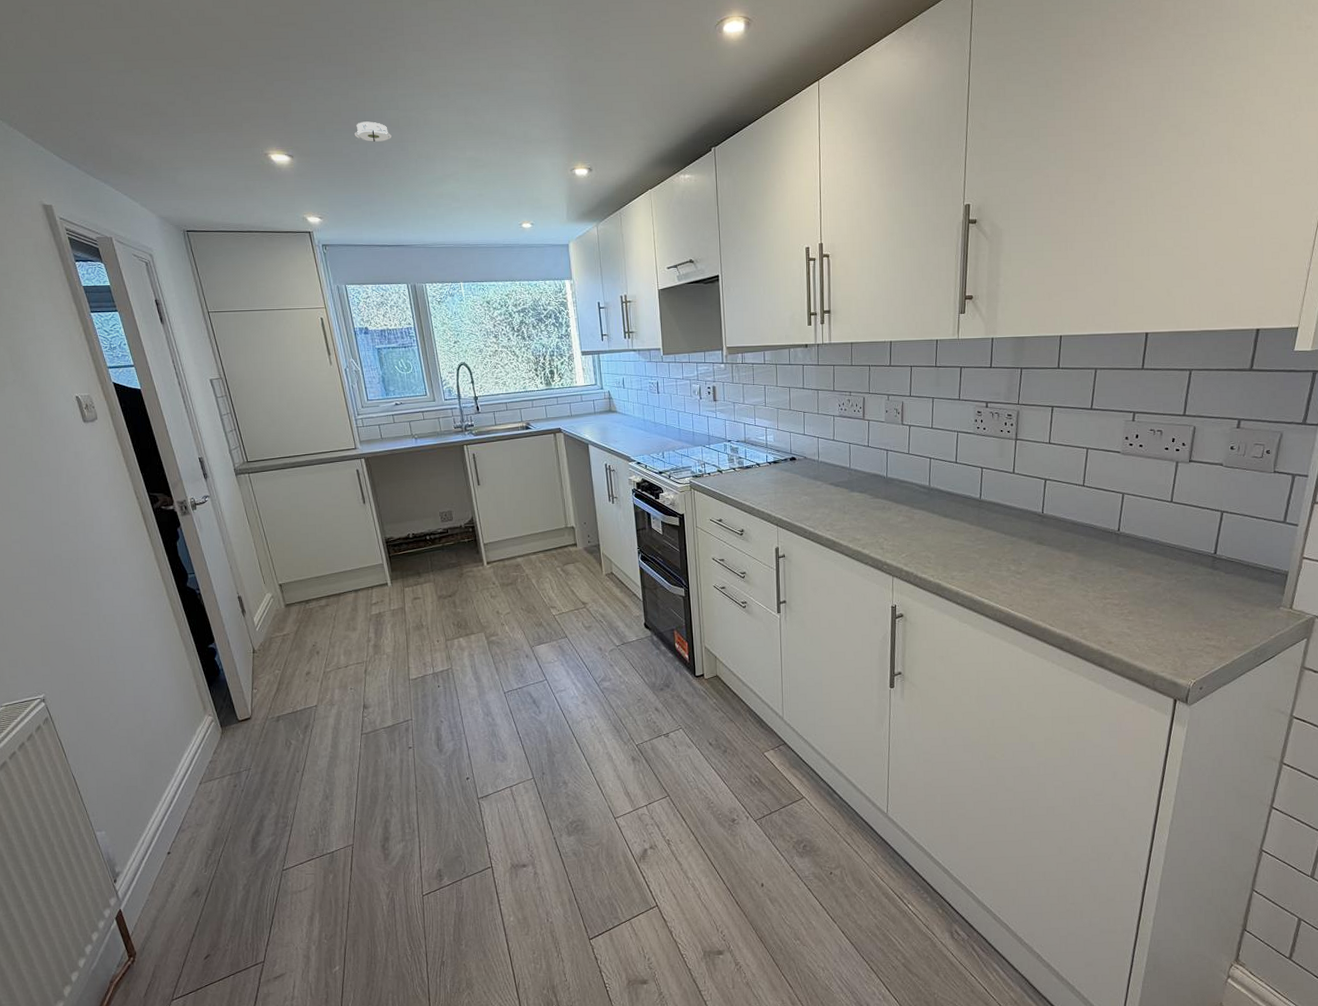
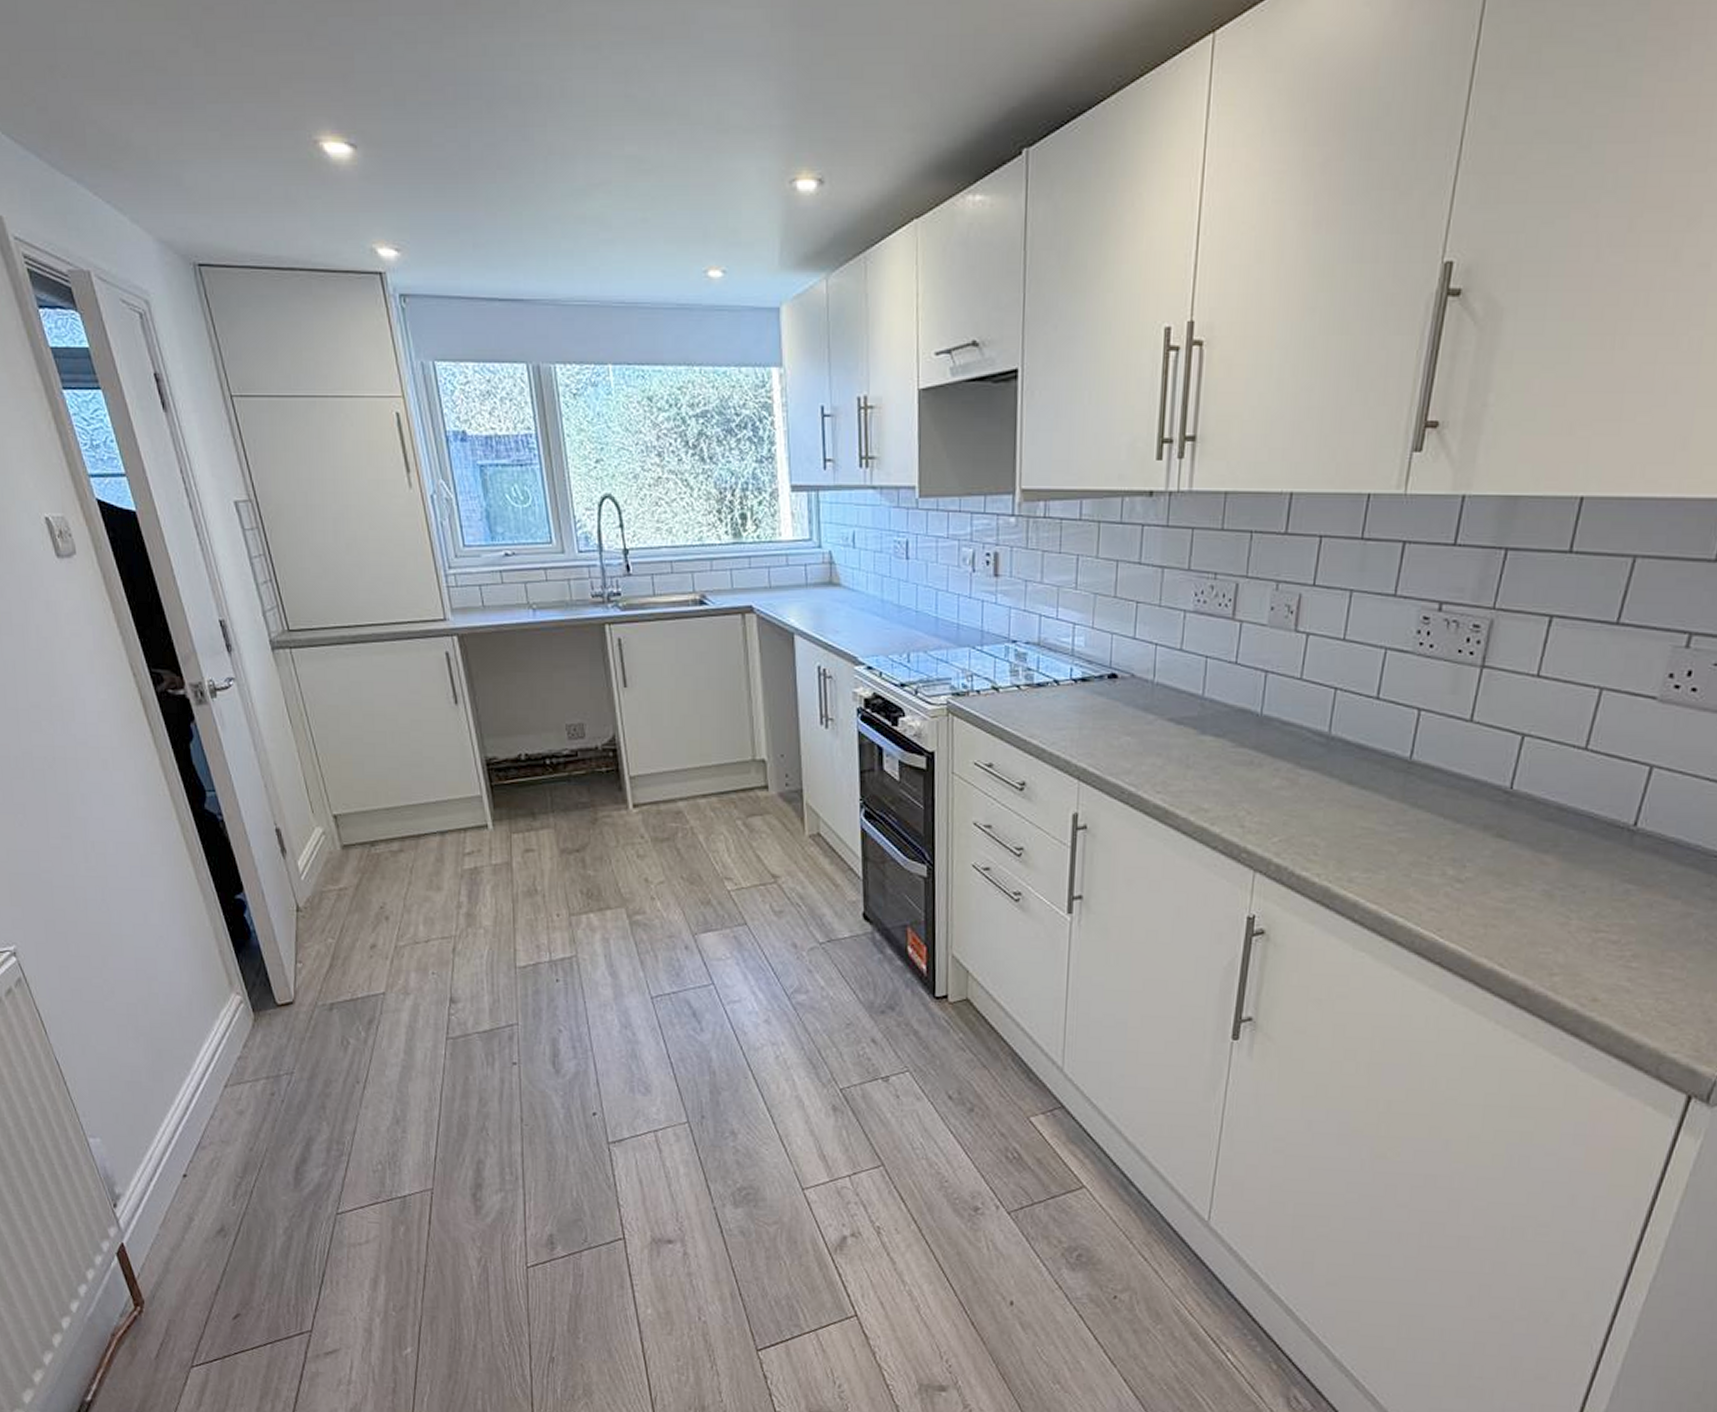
smoke detector: present [354,121,392,142] -> none [451,89,508,125]

